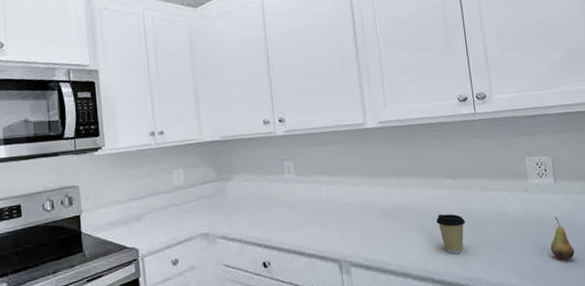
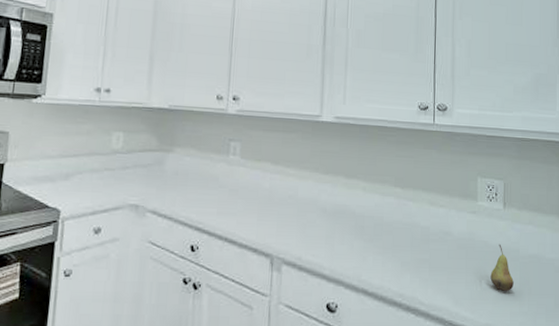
coffee cup: present [436,214,465,254] -> none [378,223,408,268]

